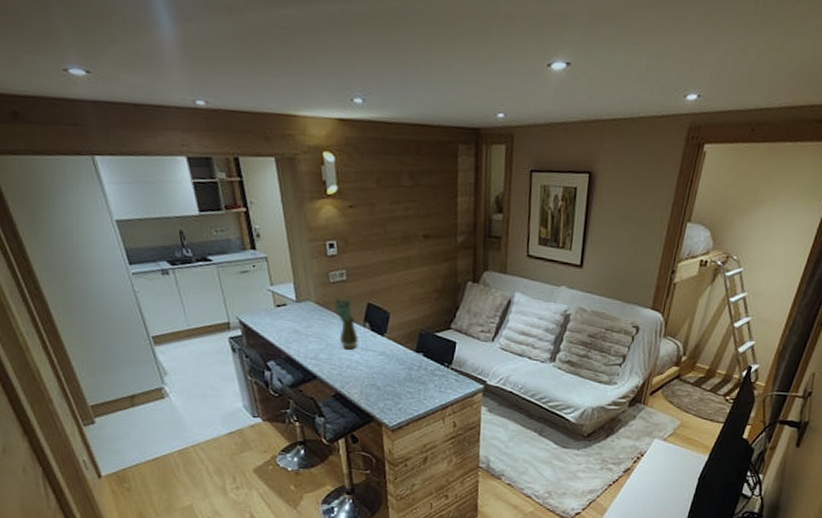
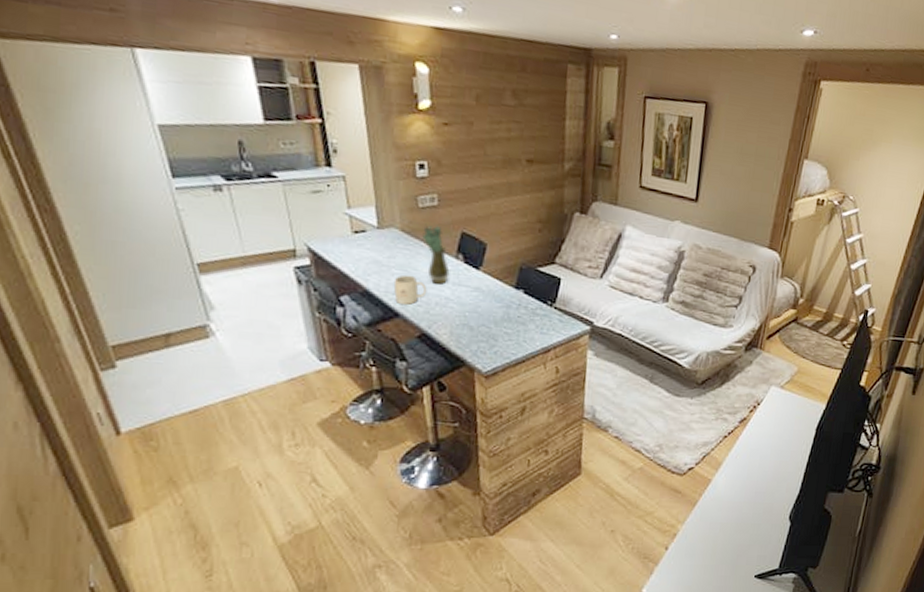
mug: none [311,342,340,369] -> present [393,274,427,306]

